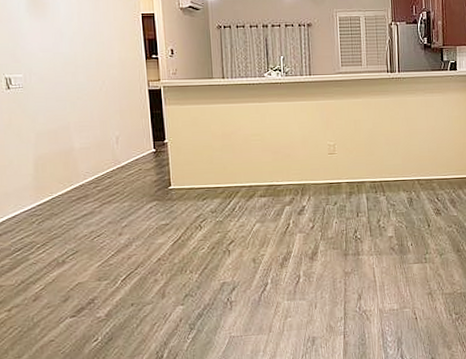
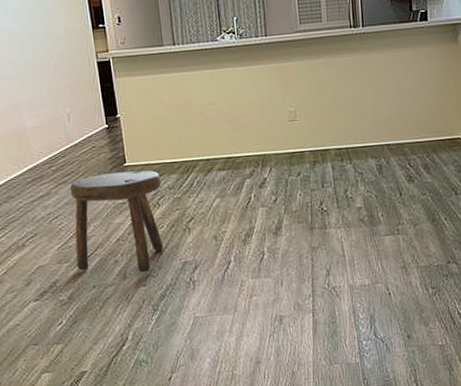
stool: none [115,193,204,292] -> present [70,170,164,273]

